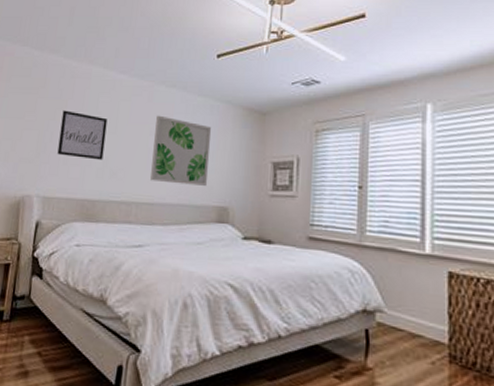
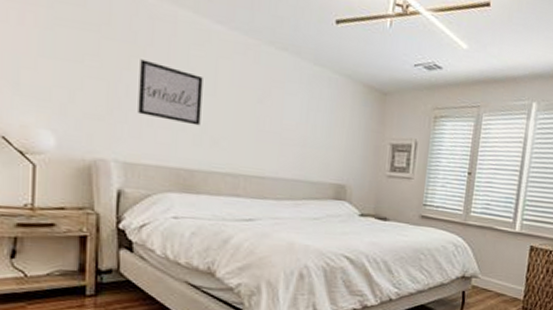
wall art: present [150,115,212,186] -> none [260,80,330,162]

